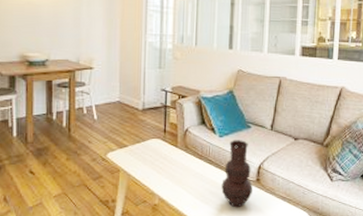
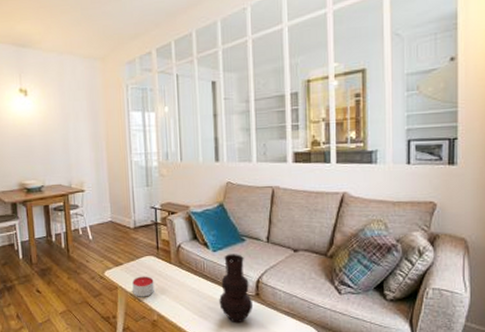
candle: none [135,159,158,181] -> present [132,276,154,297]

